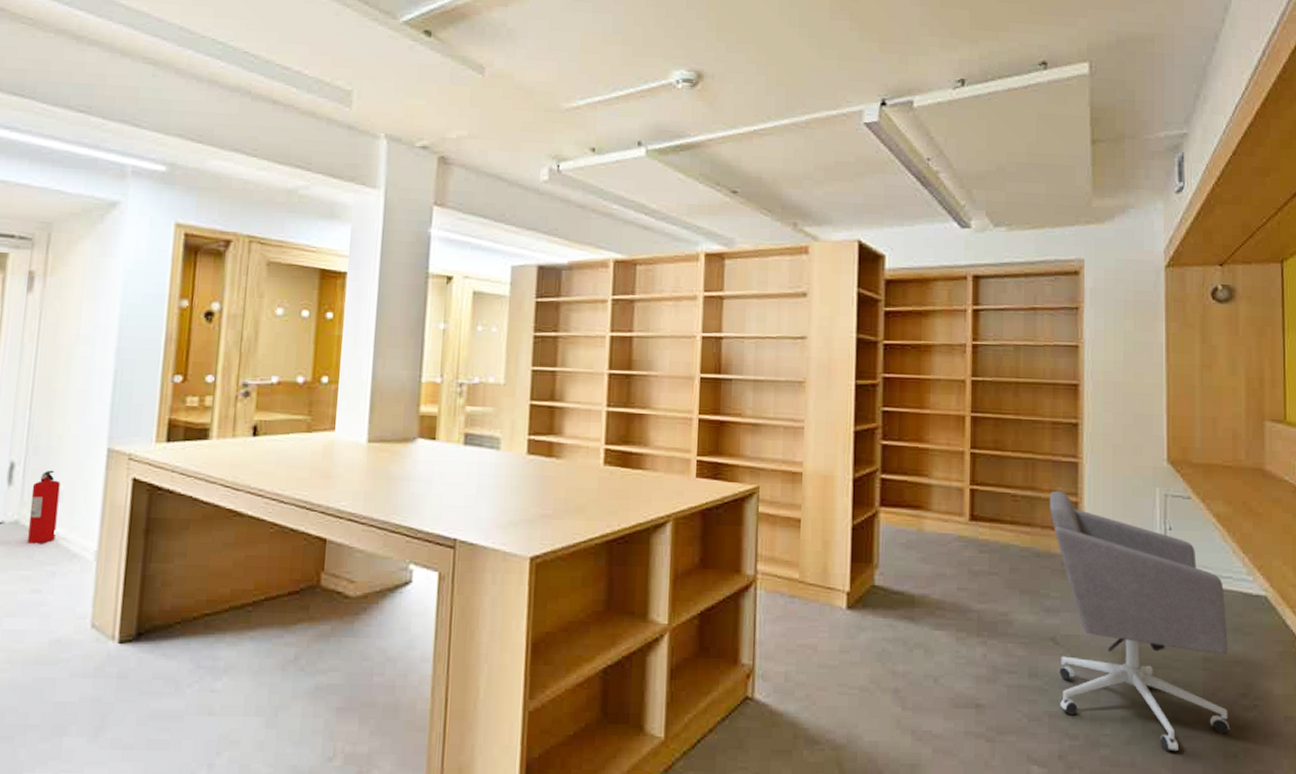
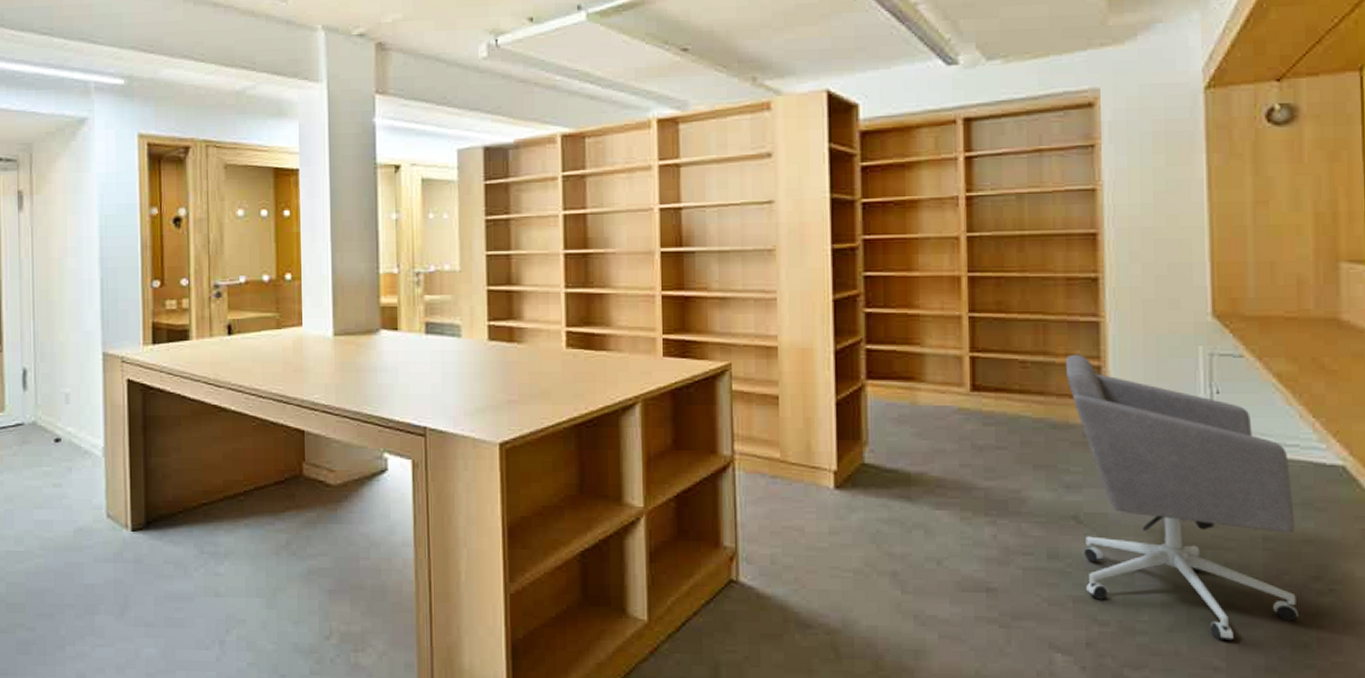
fire extinguisher: present [28,470,61,544] -> none [43,374,68,443]

